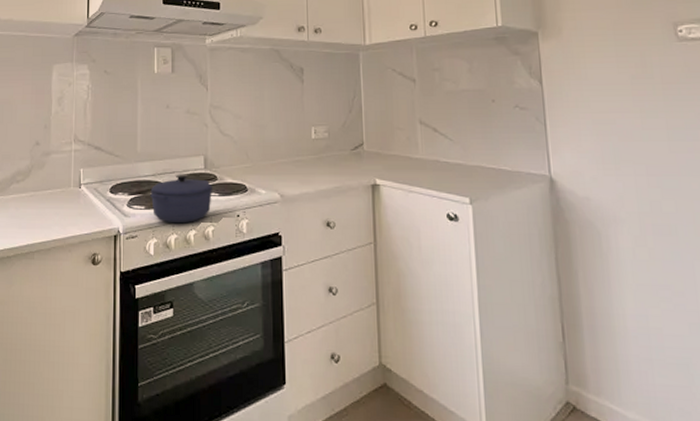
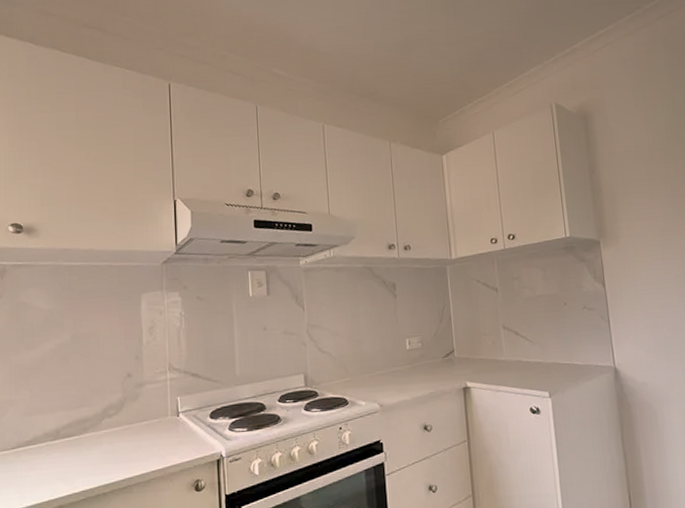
cooking pot: present [150,174,212,224] -> none [252,393,314,442]

